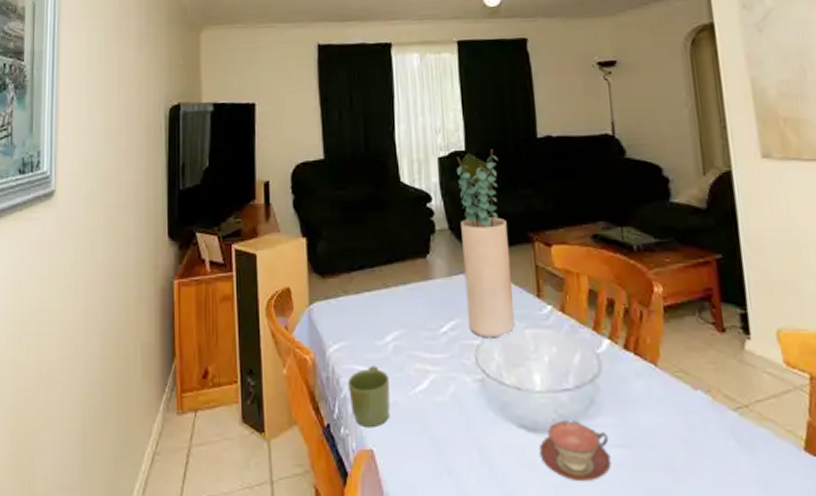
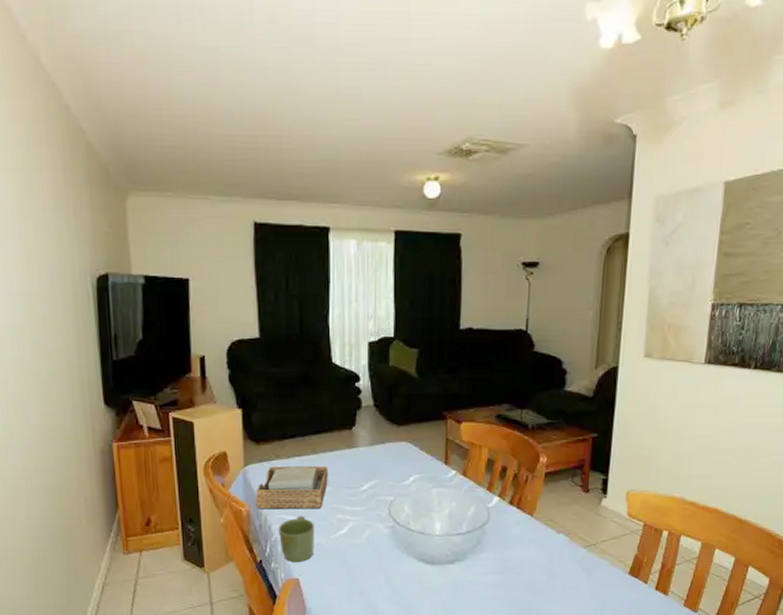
napkin holder: none [322,302,403,358] -> present [256,465,328,510]
vase: present [456,149,516,339] -> none [384,337,425,495]
teacup: present [539,420,611,482] -> none [434,556,488,598]

